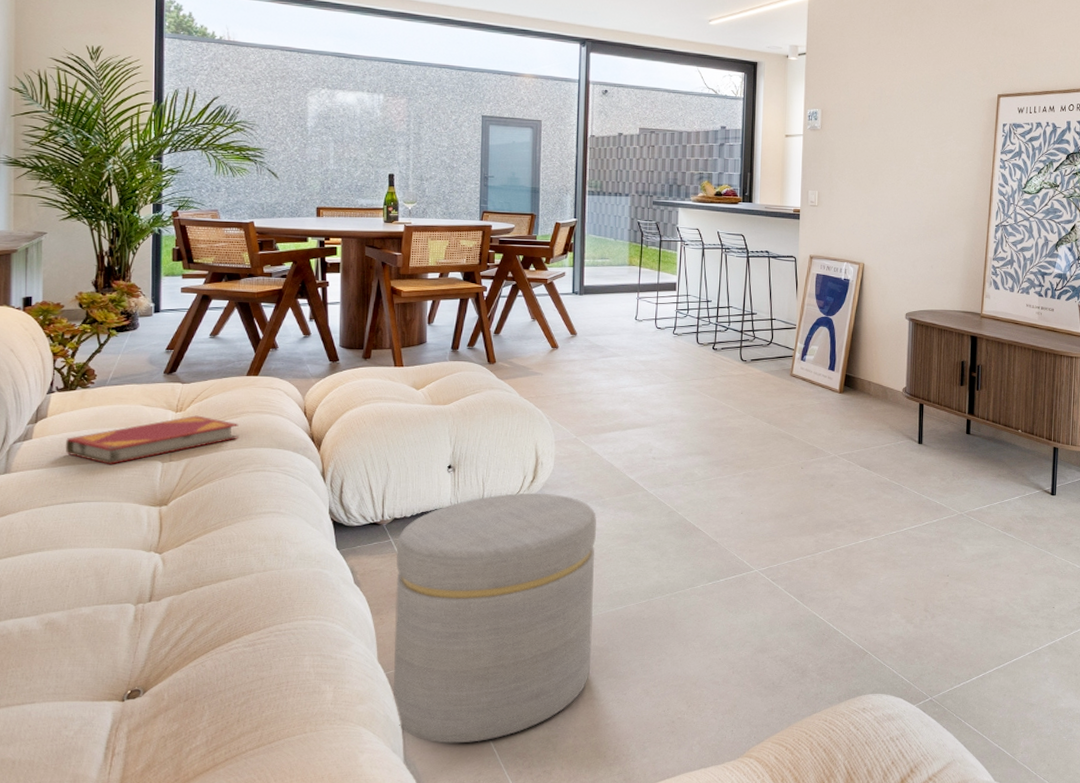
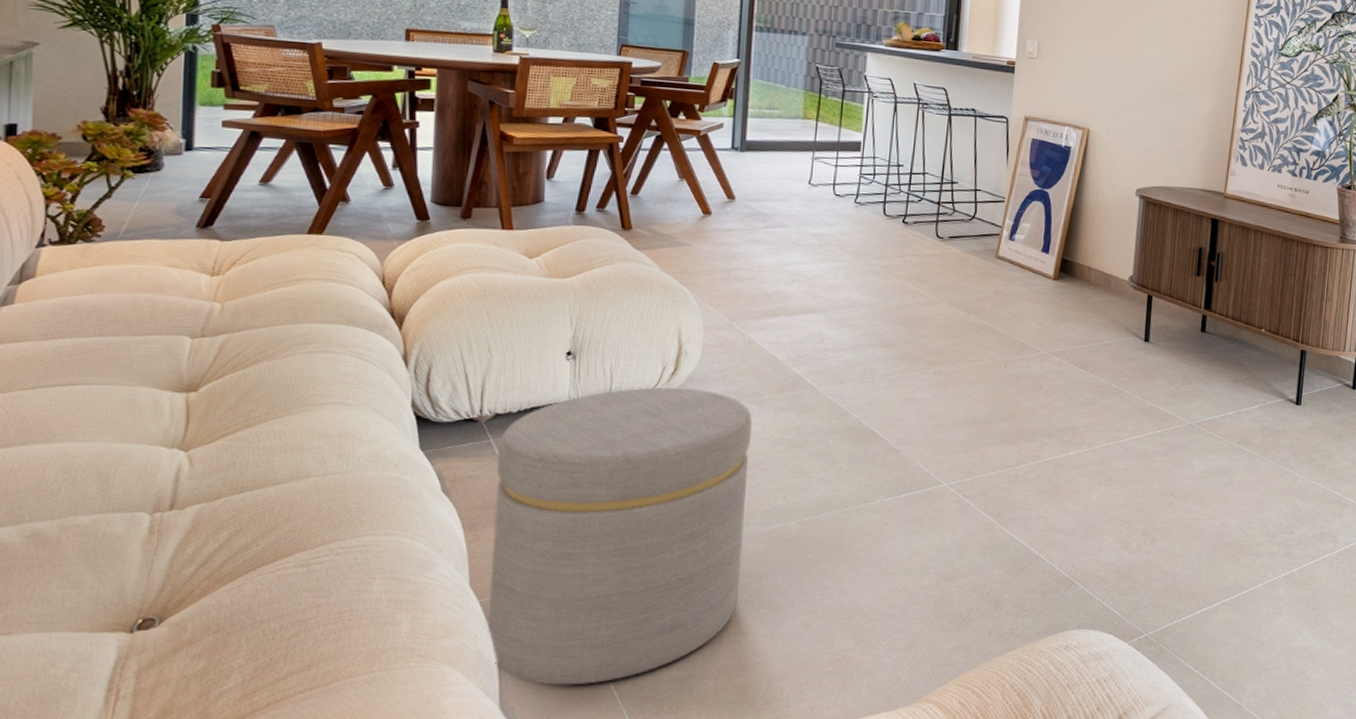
hardback book: present [65,415,239,464] -> none [59,281,295,339]

